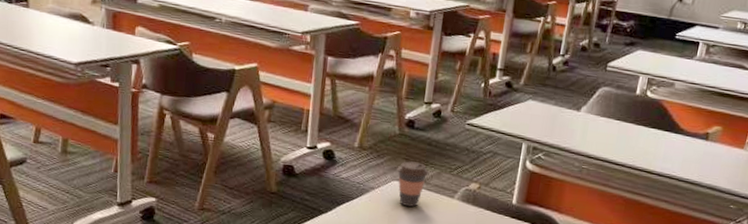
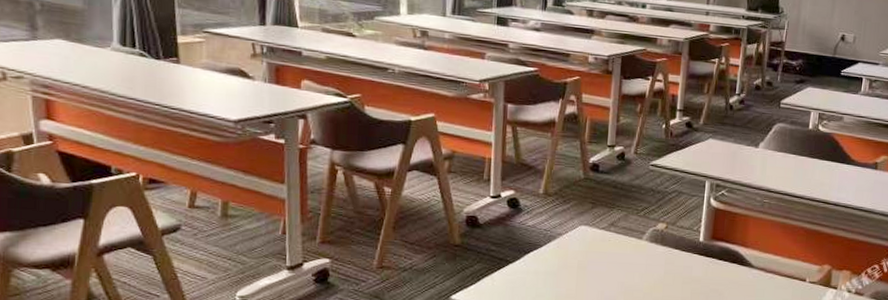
coffee cup: present [397,161,429,207] -> none [583,205,616,250]

